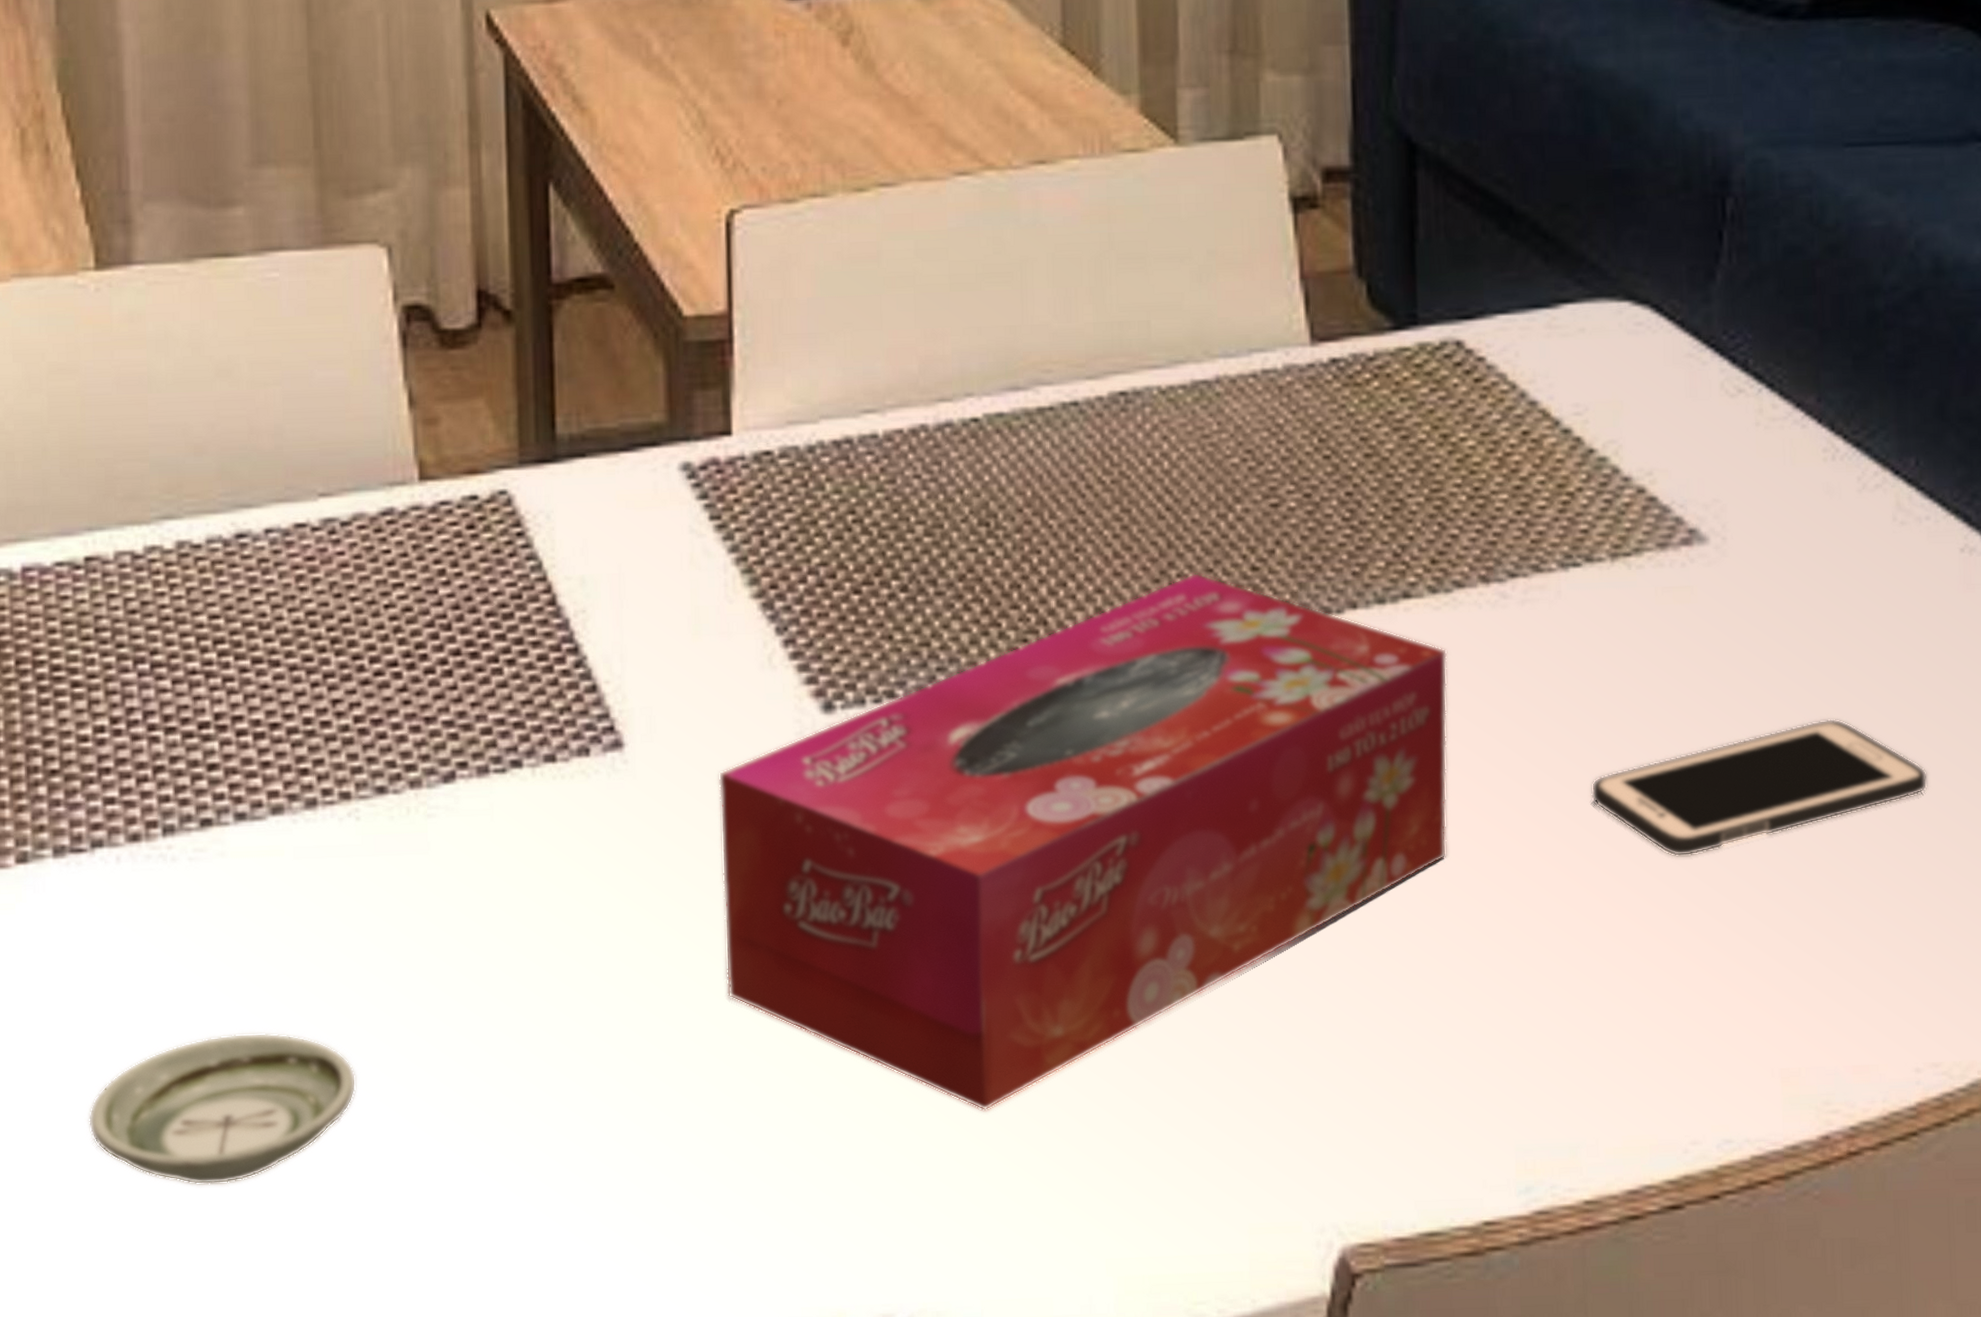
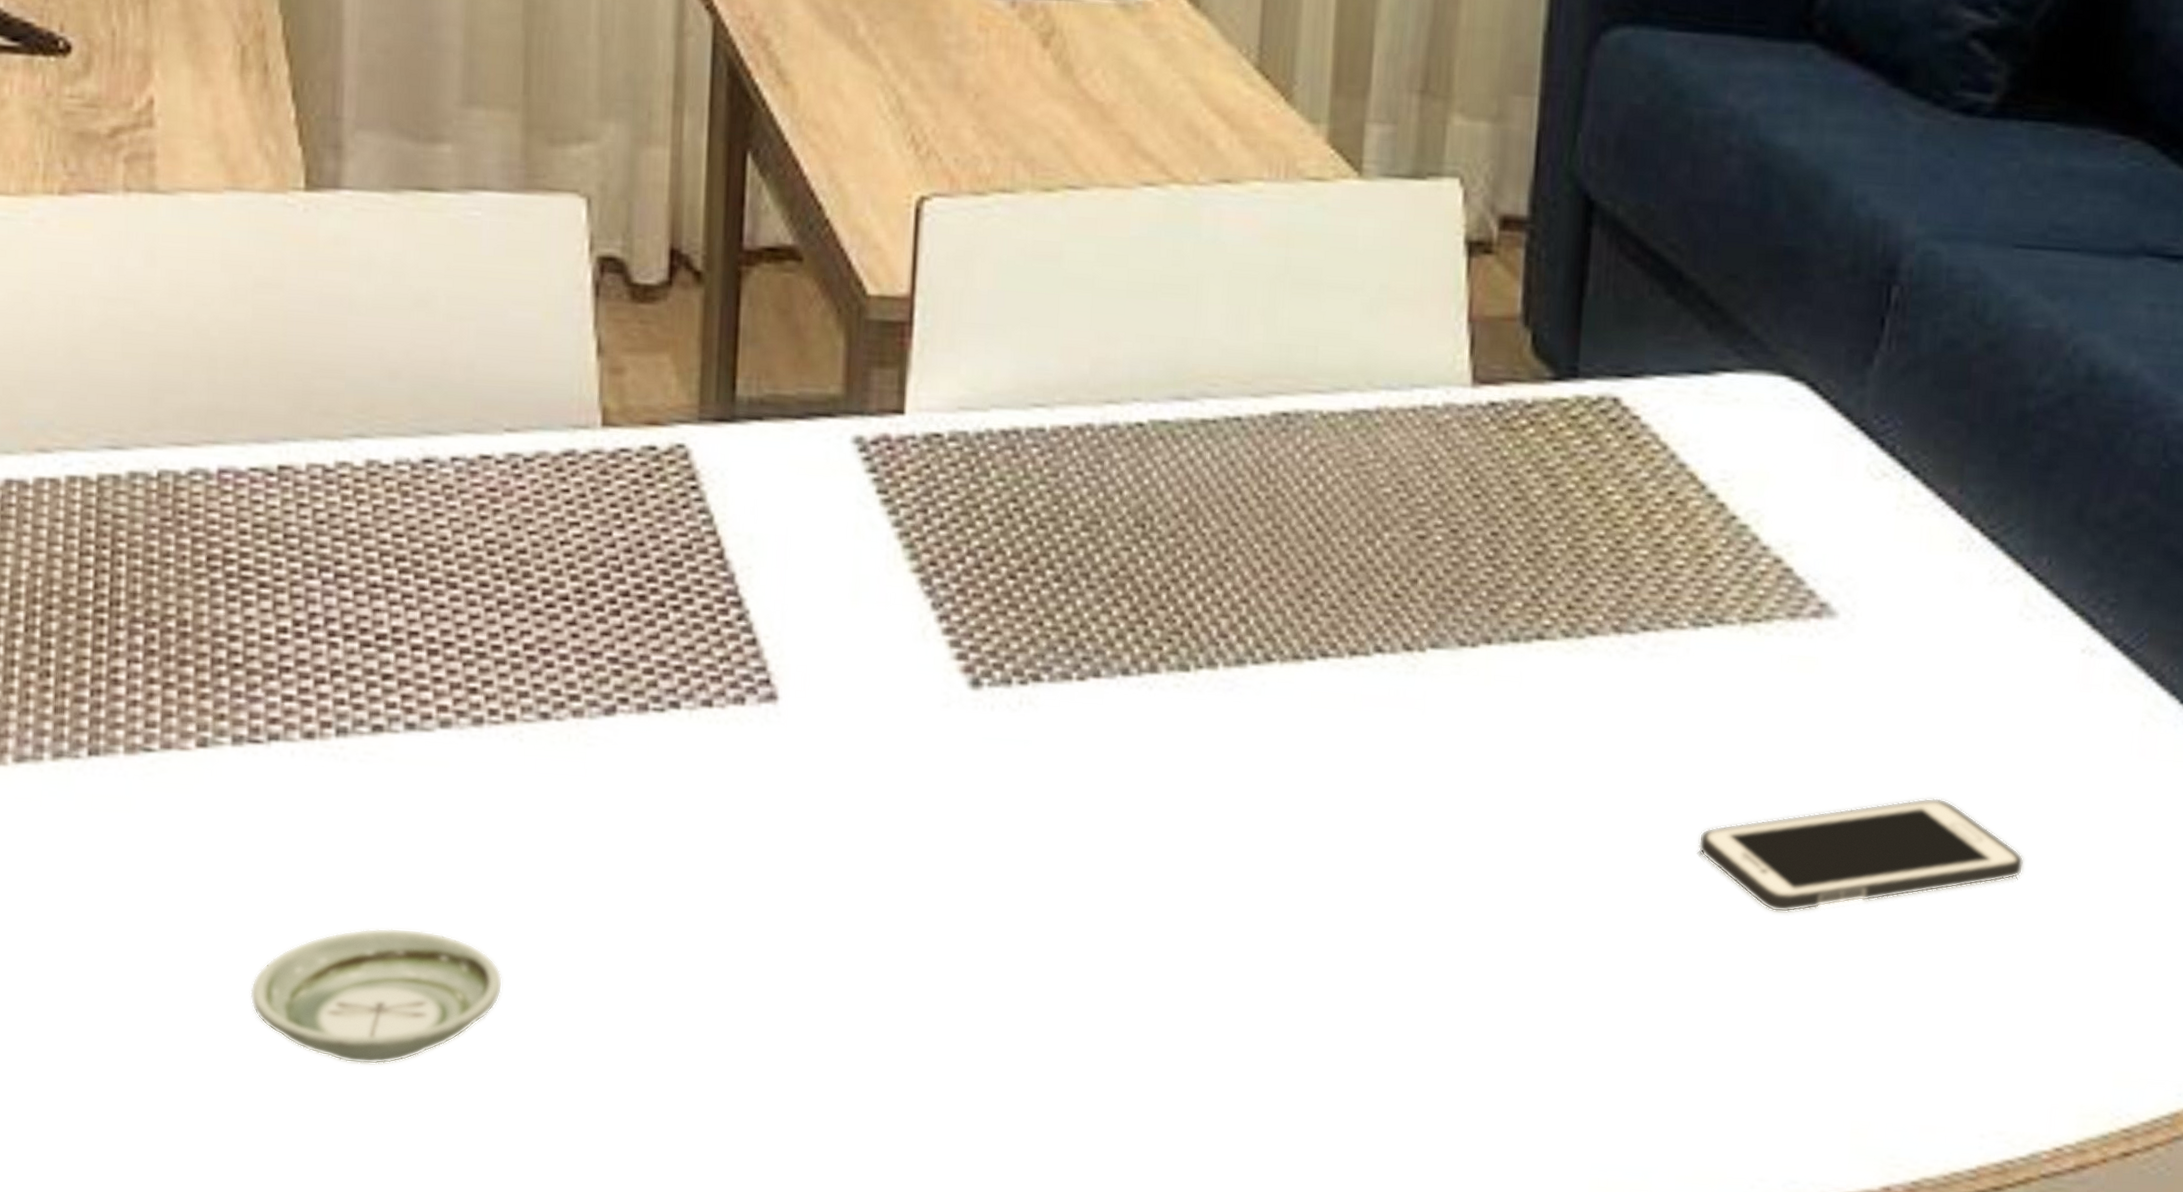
tissue box: present [718,572,1448,1112] -> none [858,593,1574,1077]

